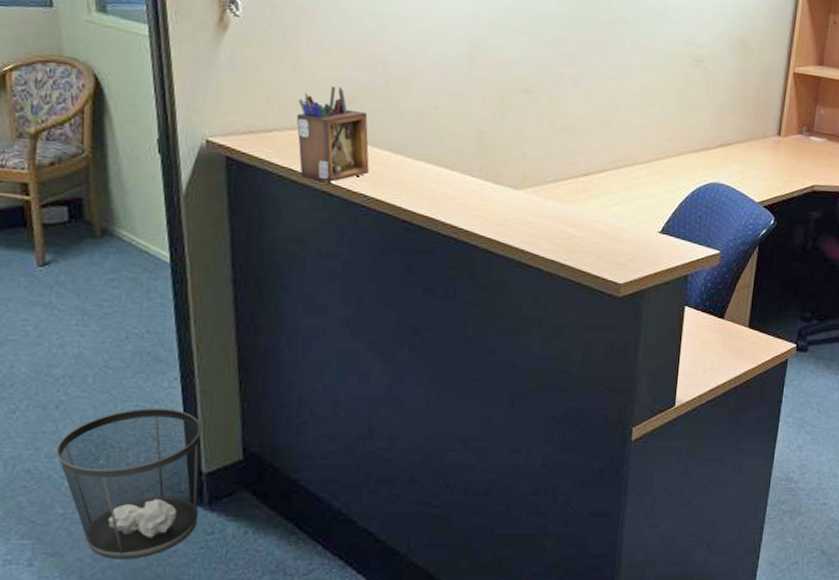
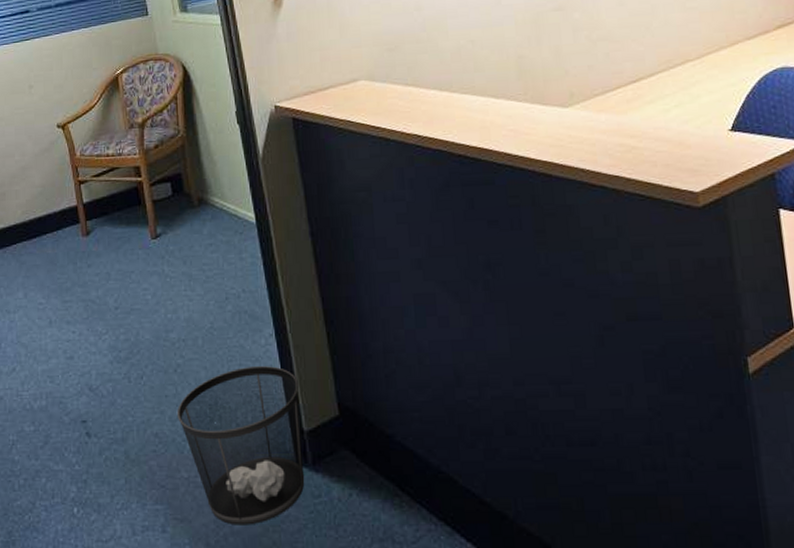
desk organizer: present [297,86,369,183] -> none [348,37,419,128]

